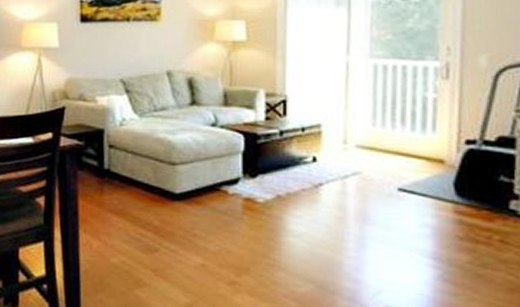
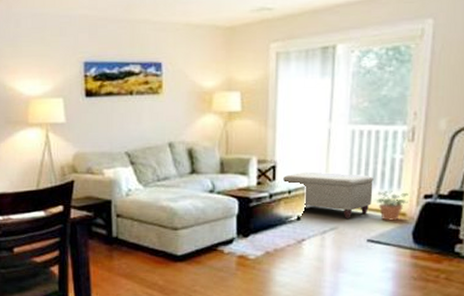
ottoman: none [295,108,403,163] -> present [283,171,373,218]
potted plant: none [404,133,446,168] -> present [374,191,409,221]

